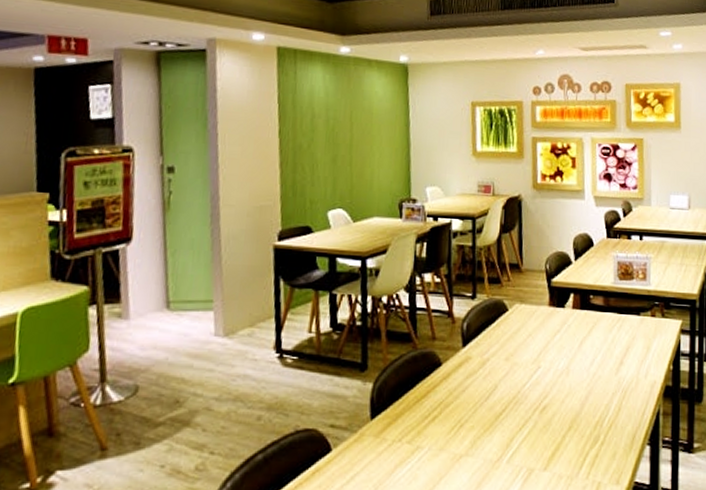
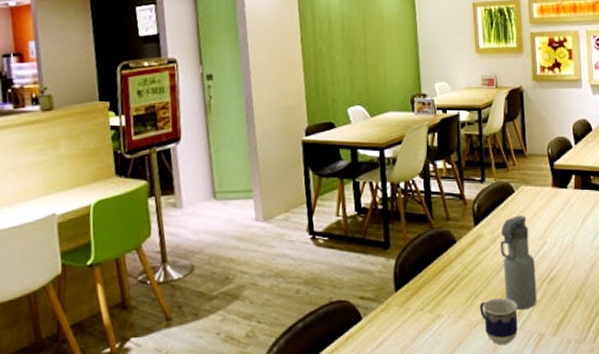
cup: none [464,428,506,480] -> present [479,298,518,344]
water bottle: none [490,337,528,440] -> present [500,216,537,309]

